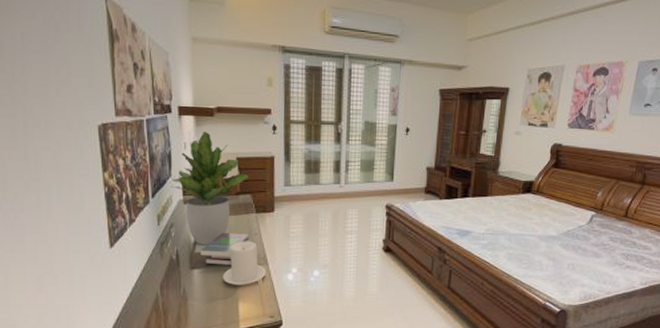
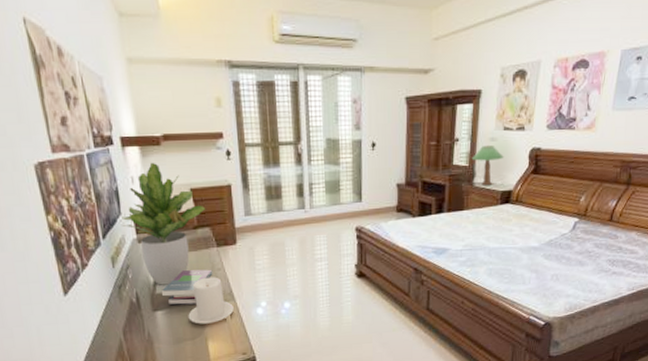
table lamp: none [497,137,528,176] -> present [471,144,505,186]

